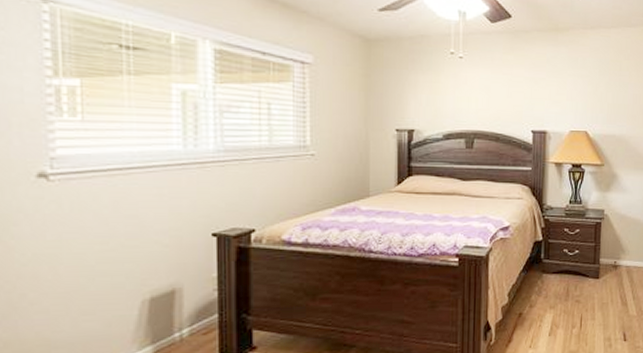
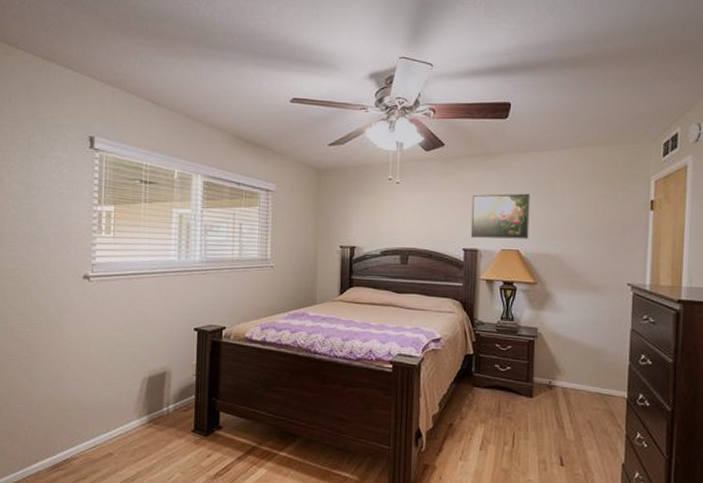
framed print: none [539,72,599,120] -> present [470,193,531,239]

